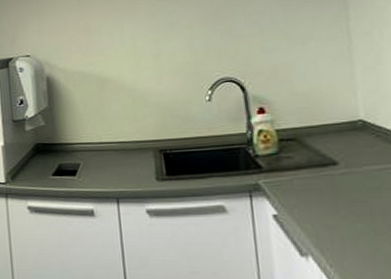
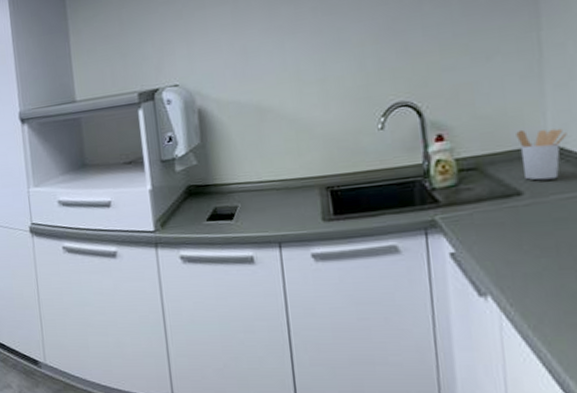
utensil holder: none [330,106,377,152] -> present [516,128,567,180]

